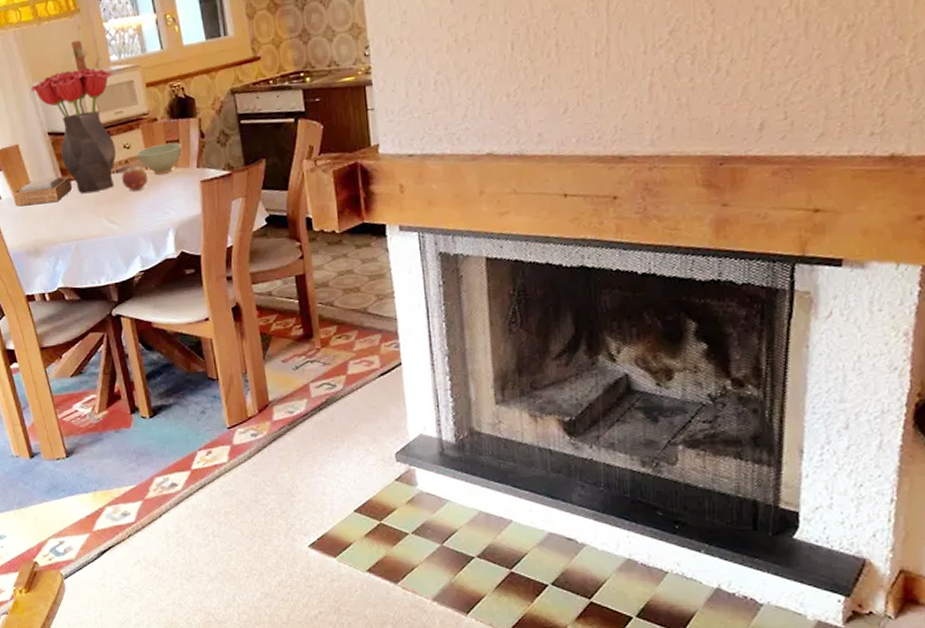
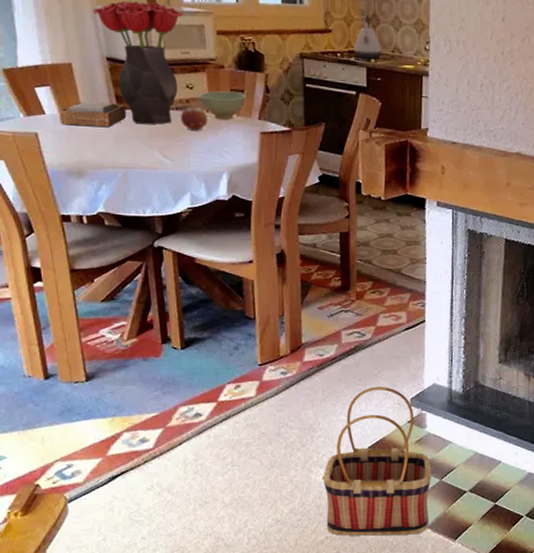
kettle: none [286,29,317,82] -> present [353,13,382,60]
basket: none [308,442,433,610] -> present [323,386,432,536]

